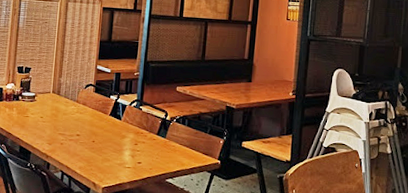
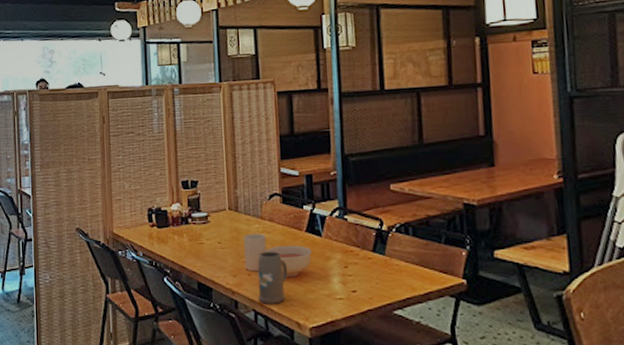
cup: none [59,112,79,142] -> present [243,233,267,272]
beer mug: none [66,127,92,168] -> present [257,251,288,304]
bowl: none [76,124,112,149] -> present [264,245,312,277]

